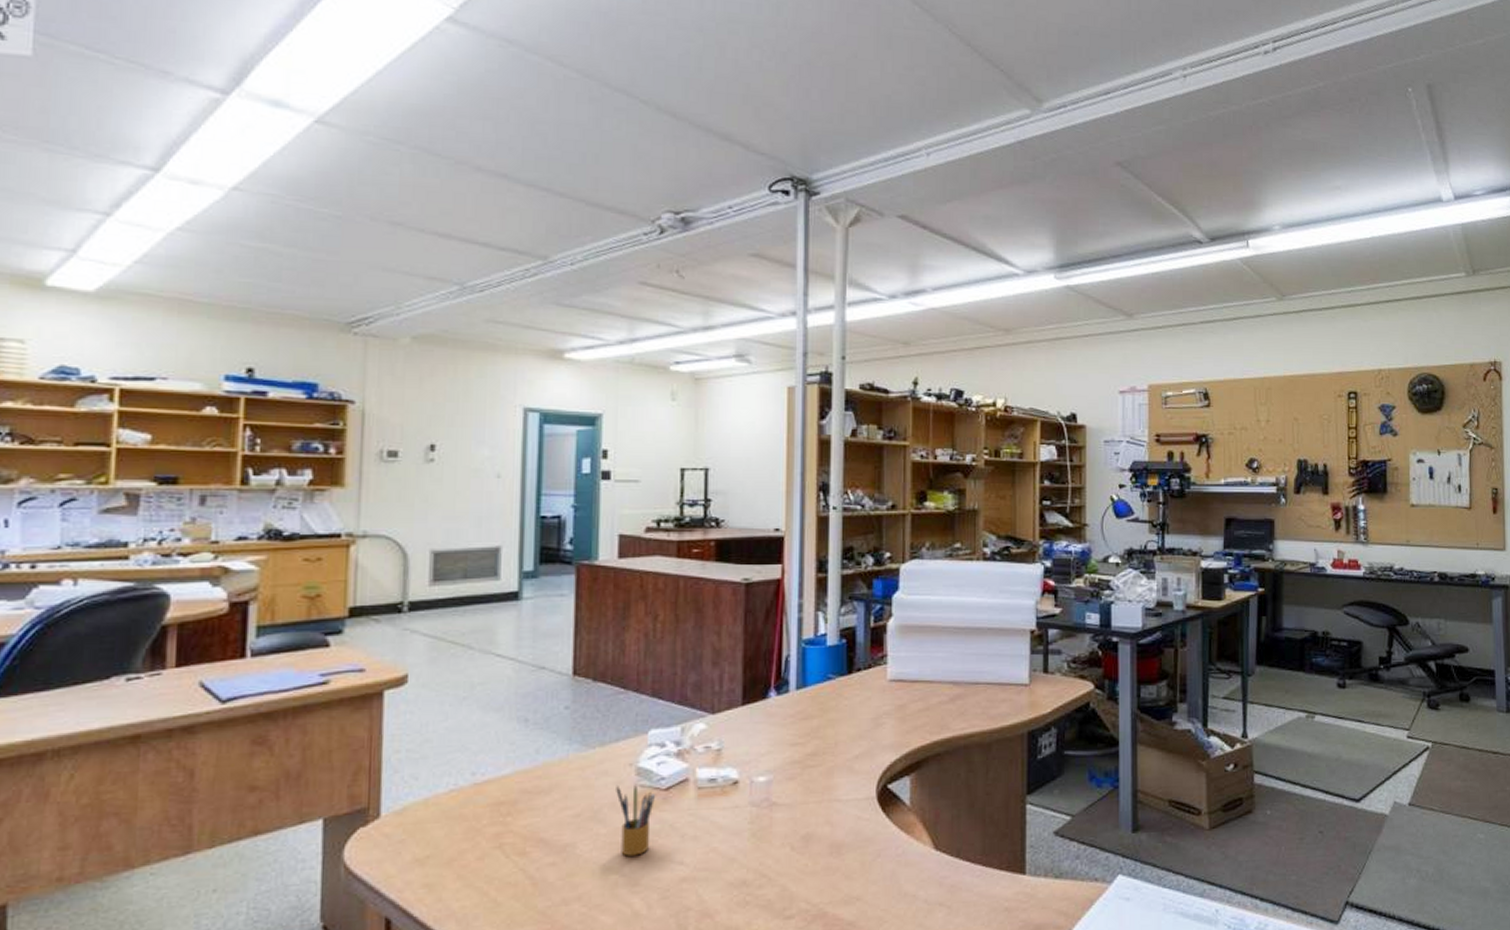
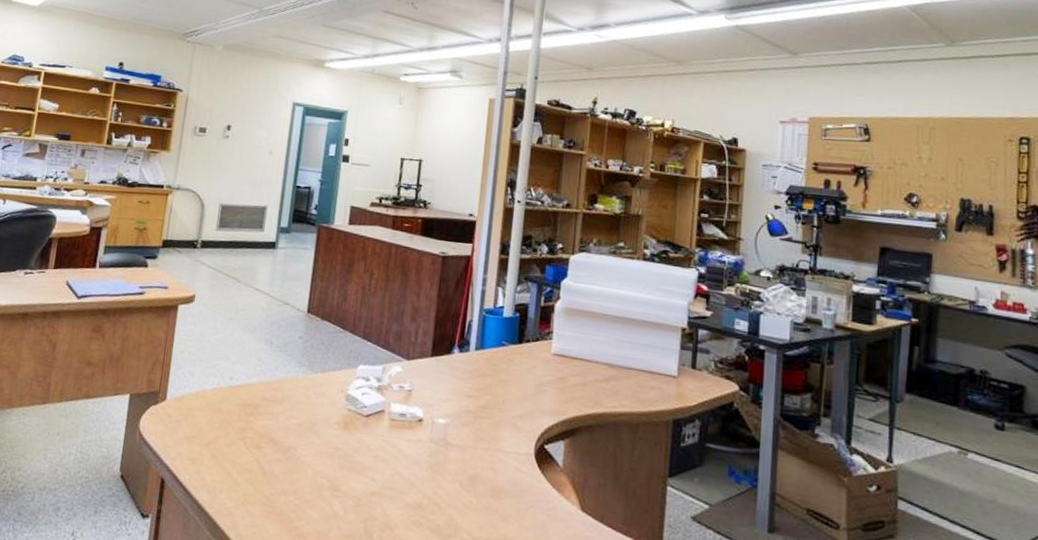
pencil box: present [616,784,656,856] -> none [328,405,359,466]

